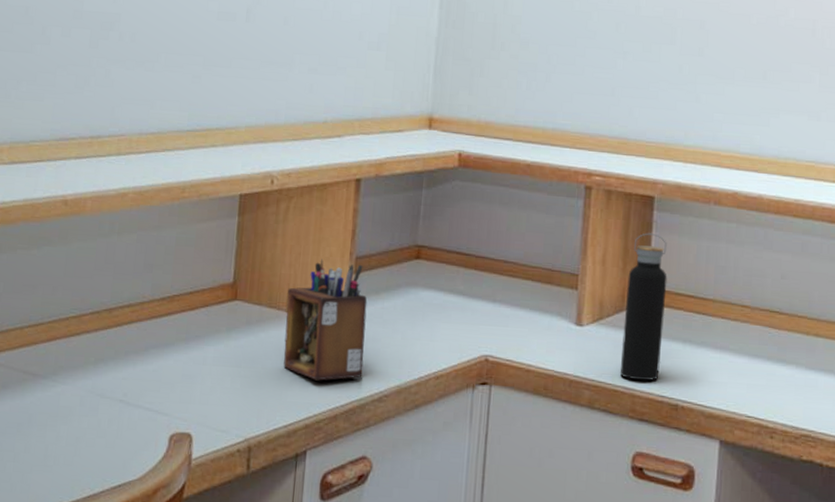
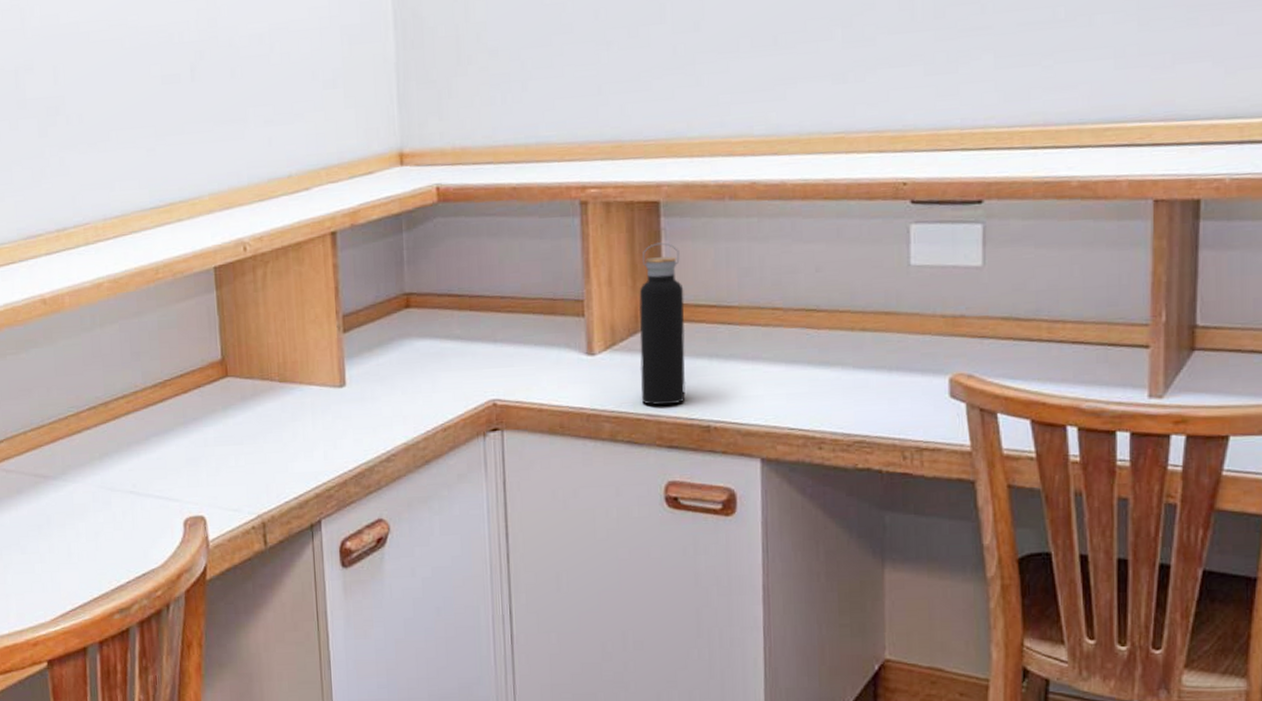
desk organizer: present [283,259,368,381] -> none [278,322,367,448]

